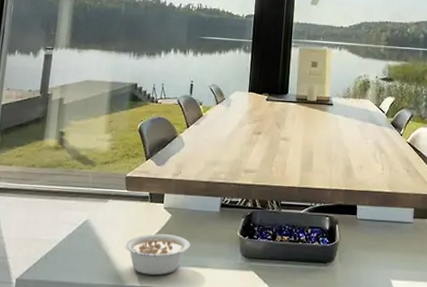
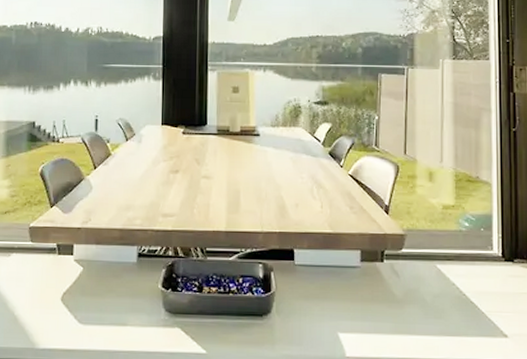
legume: present [125,233,191,276] -> none [33,289,106,336]

